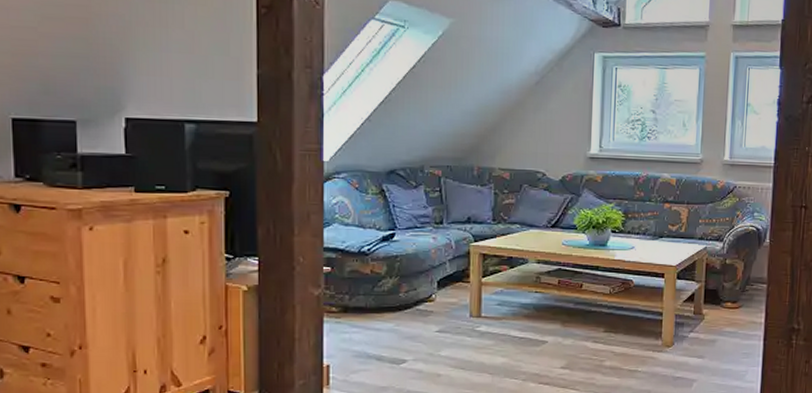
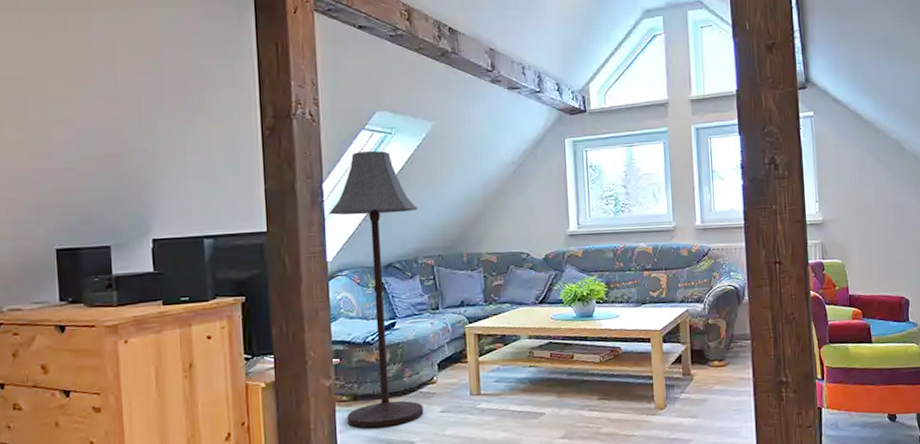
floor lamp: none [328,43,428,342] -> present [329,150,424,428]

